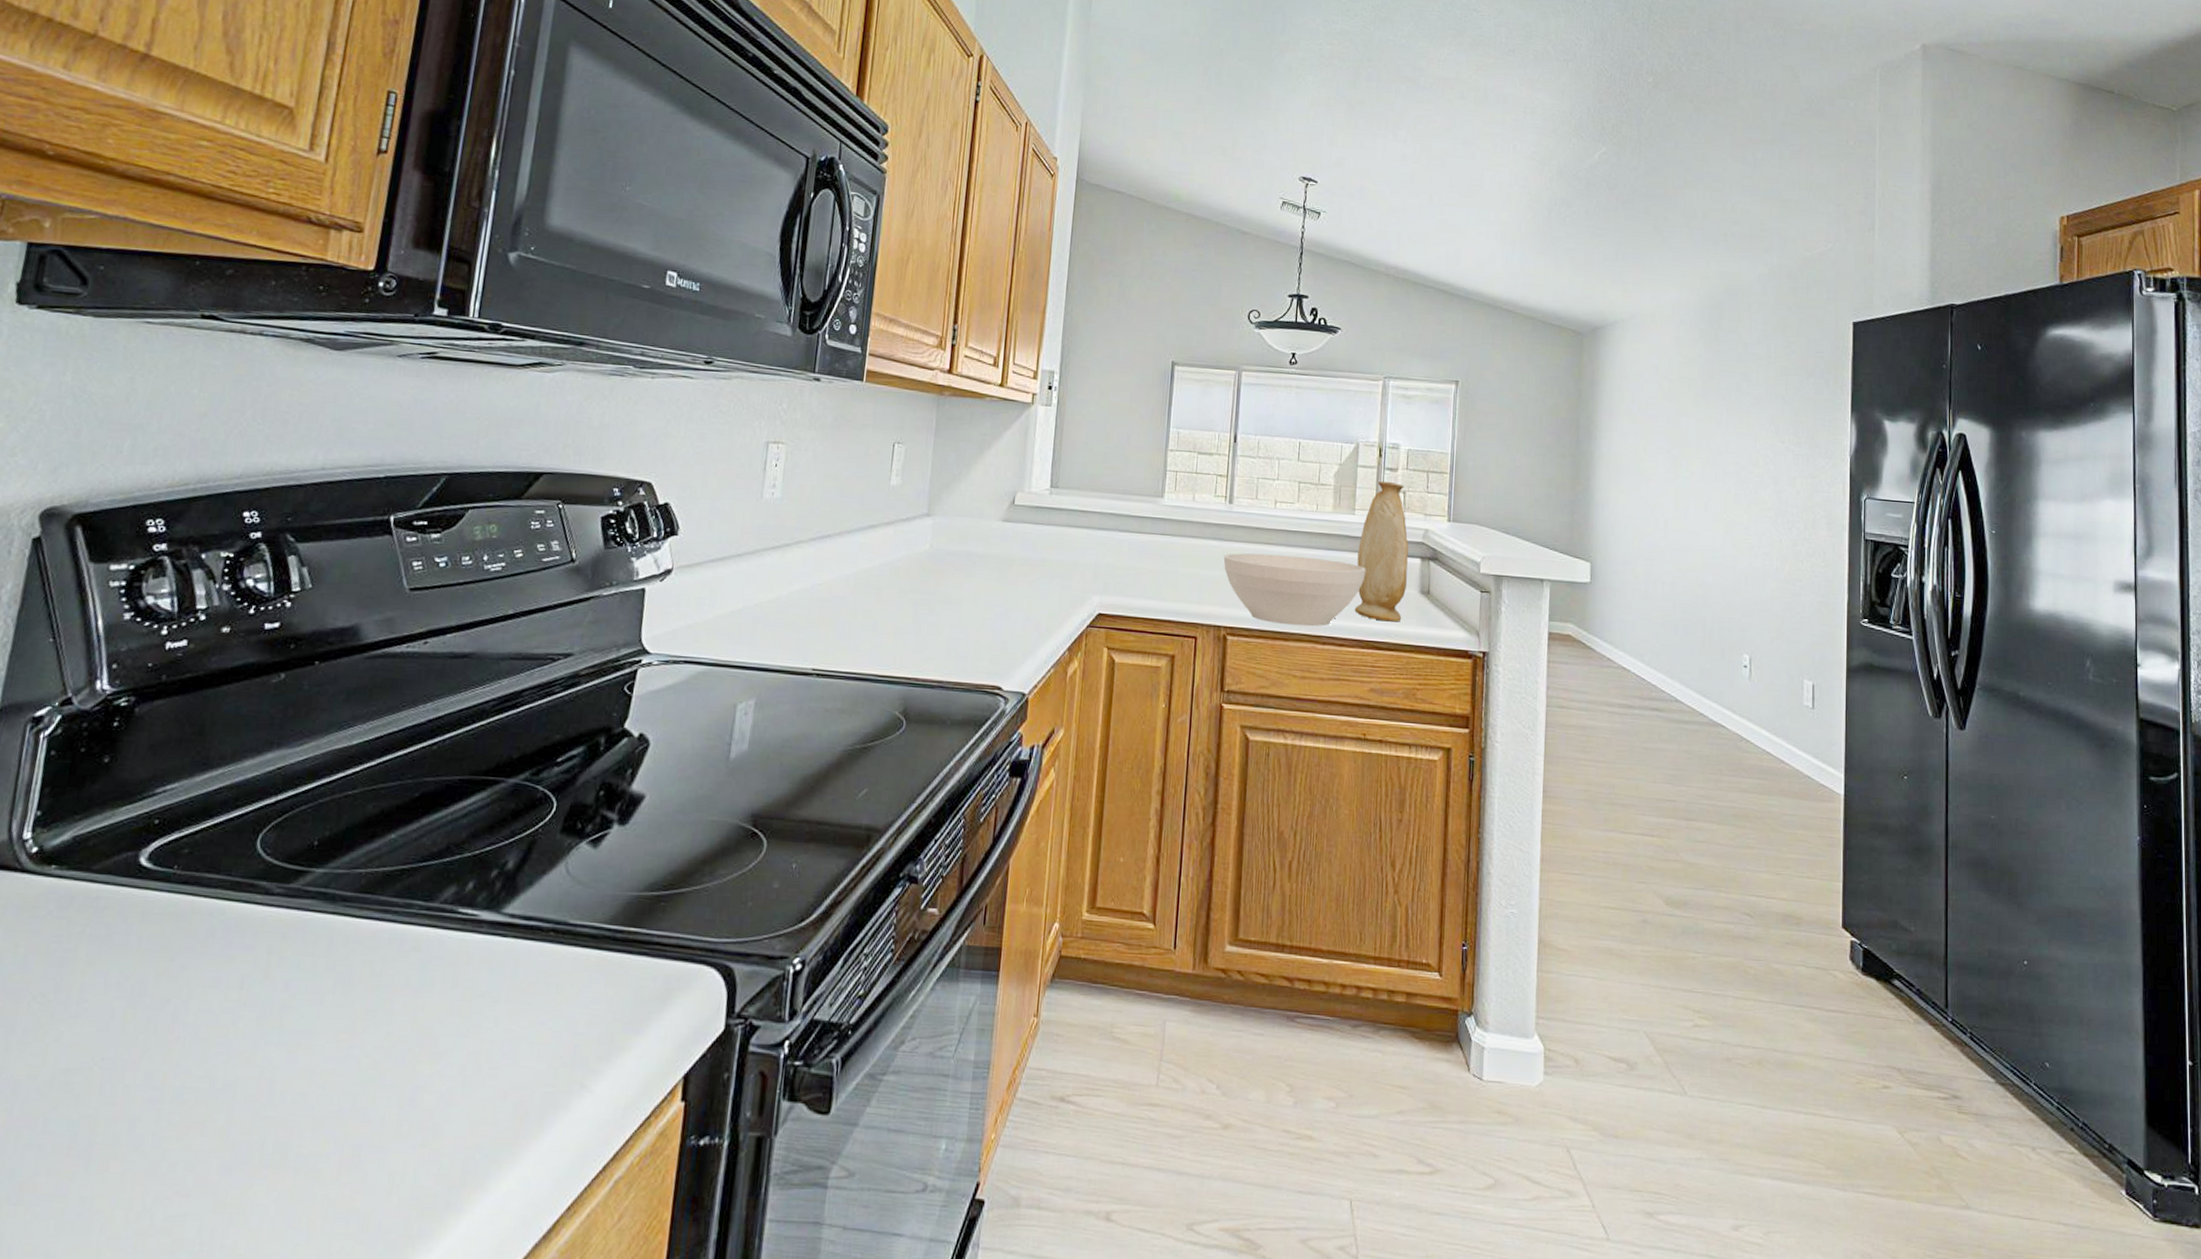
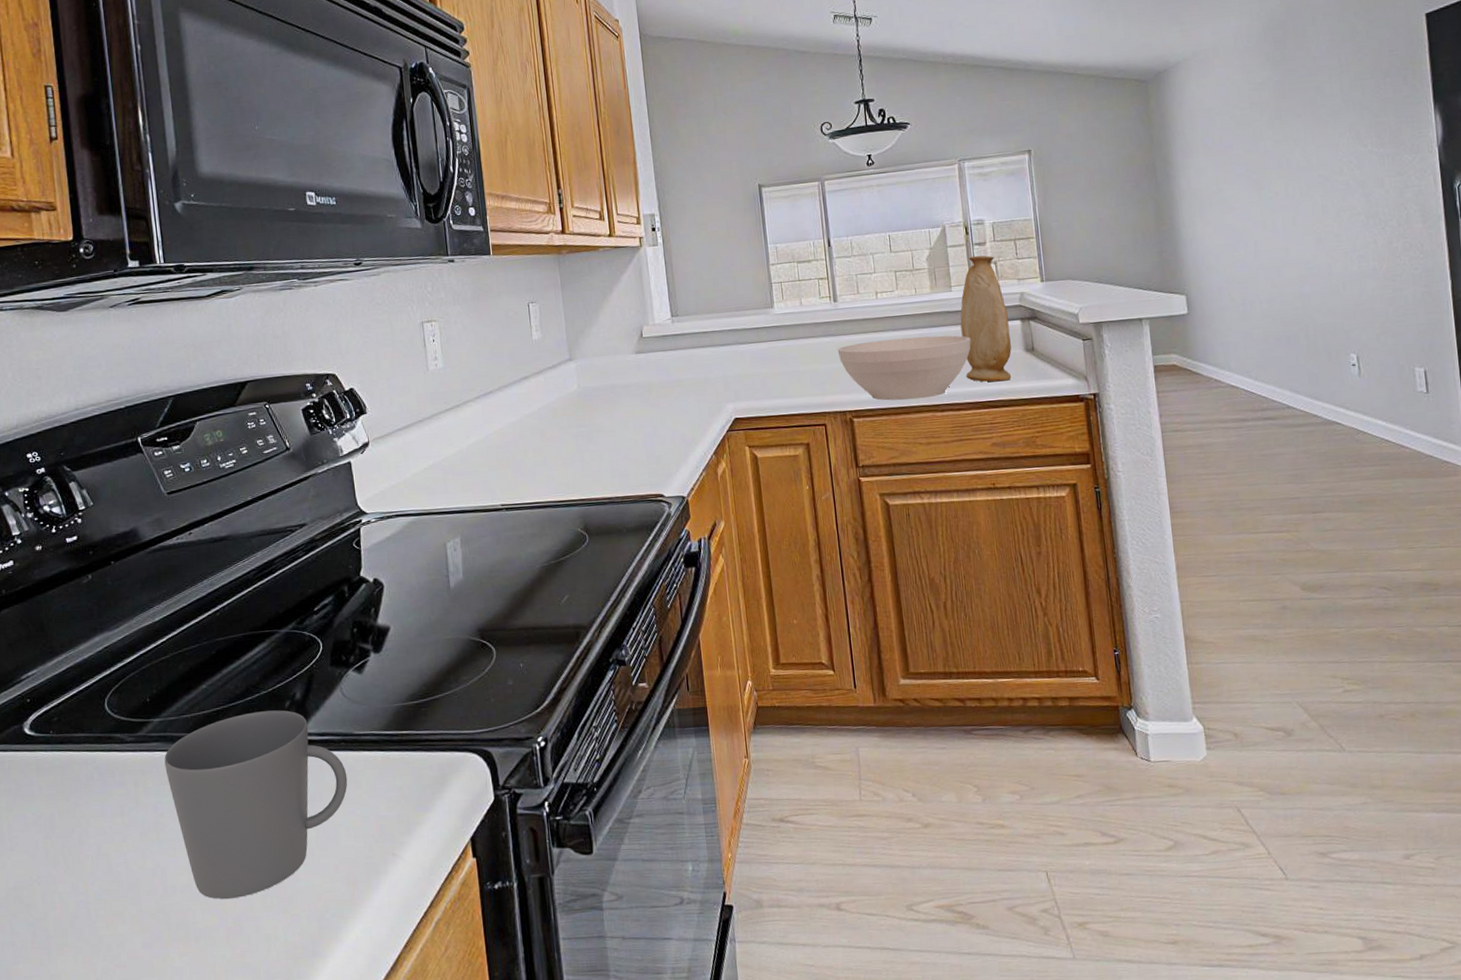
cup: none [312,877,548,1119] -> present [164,710,348,900]

